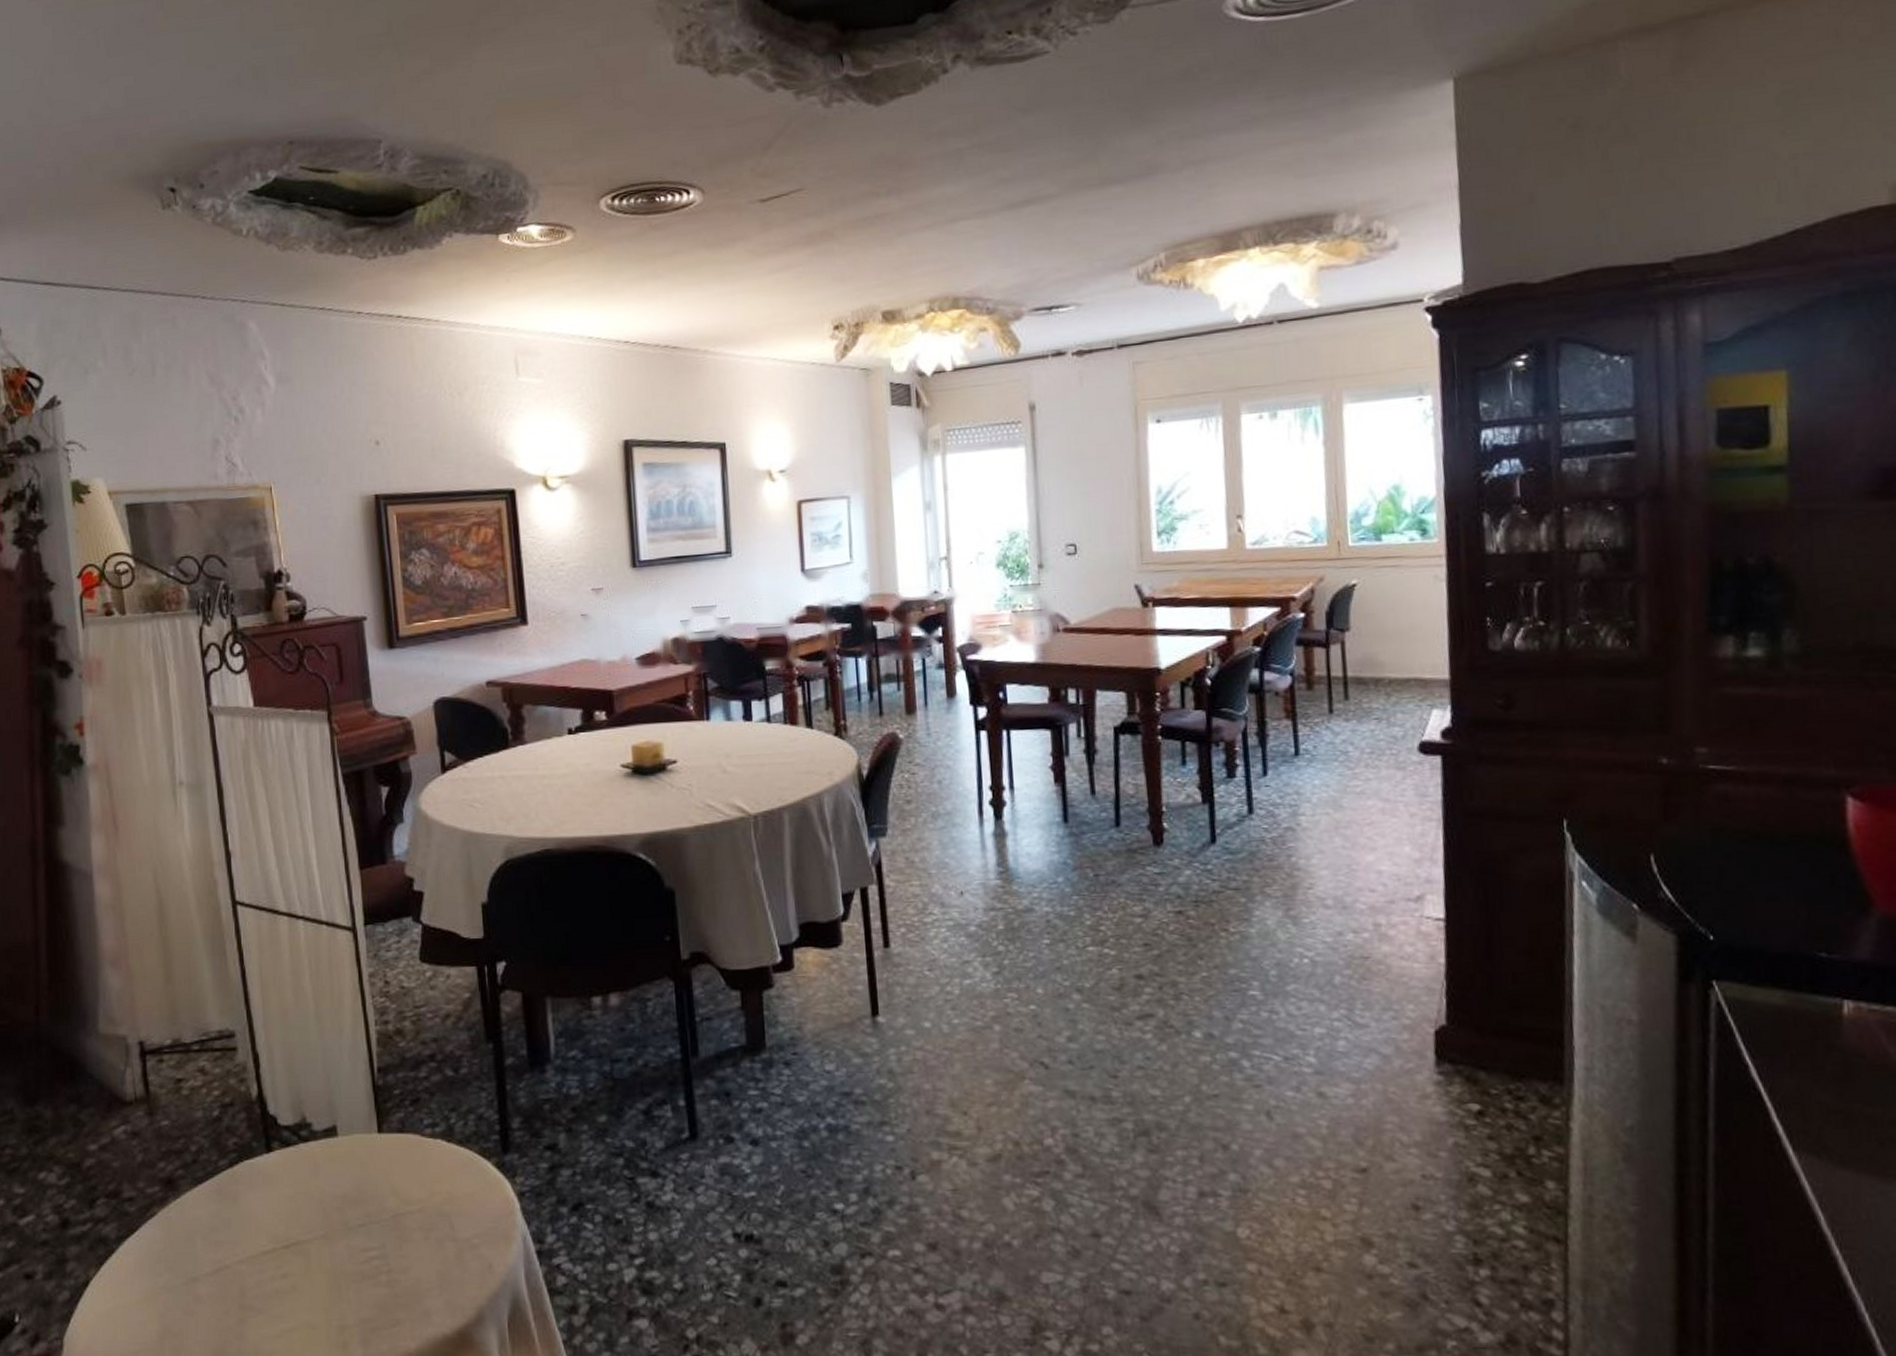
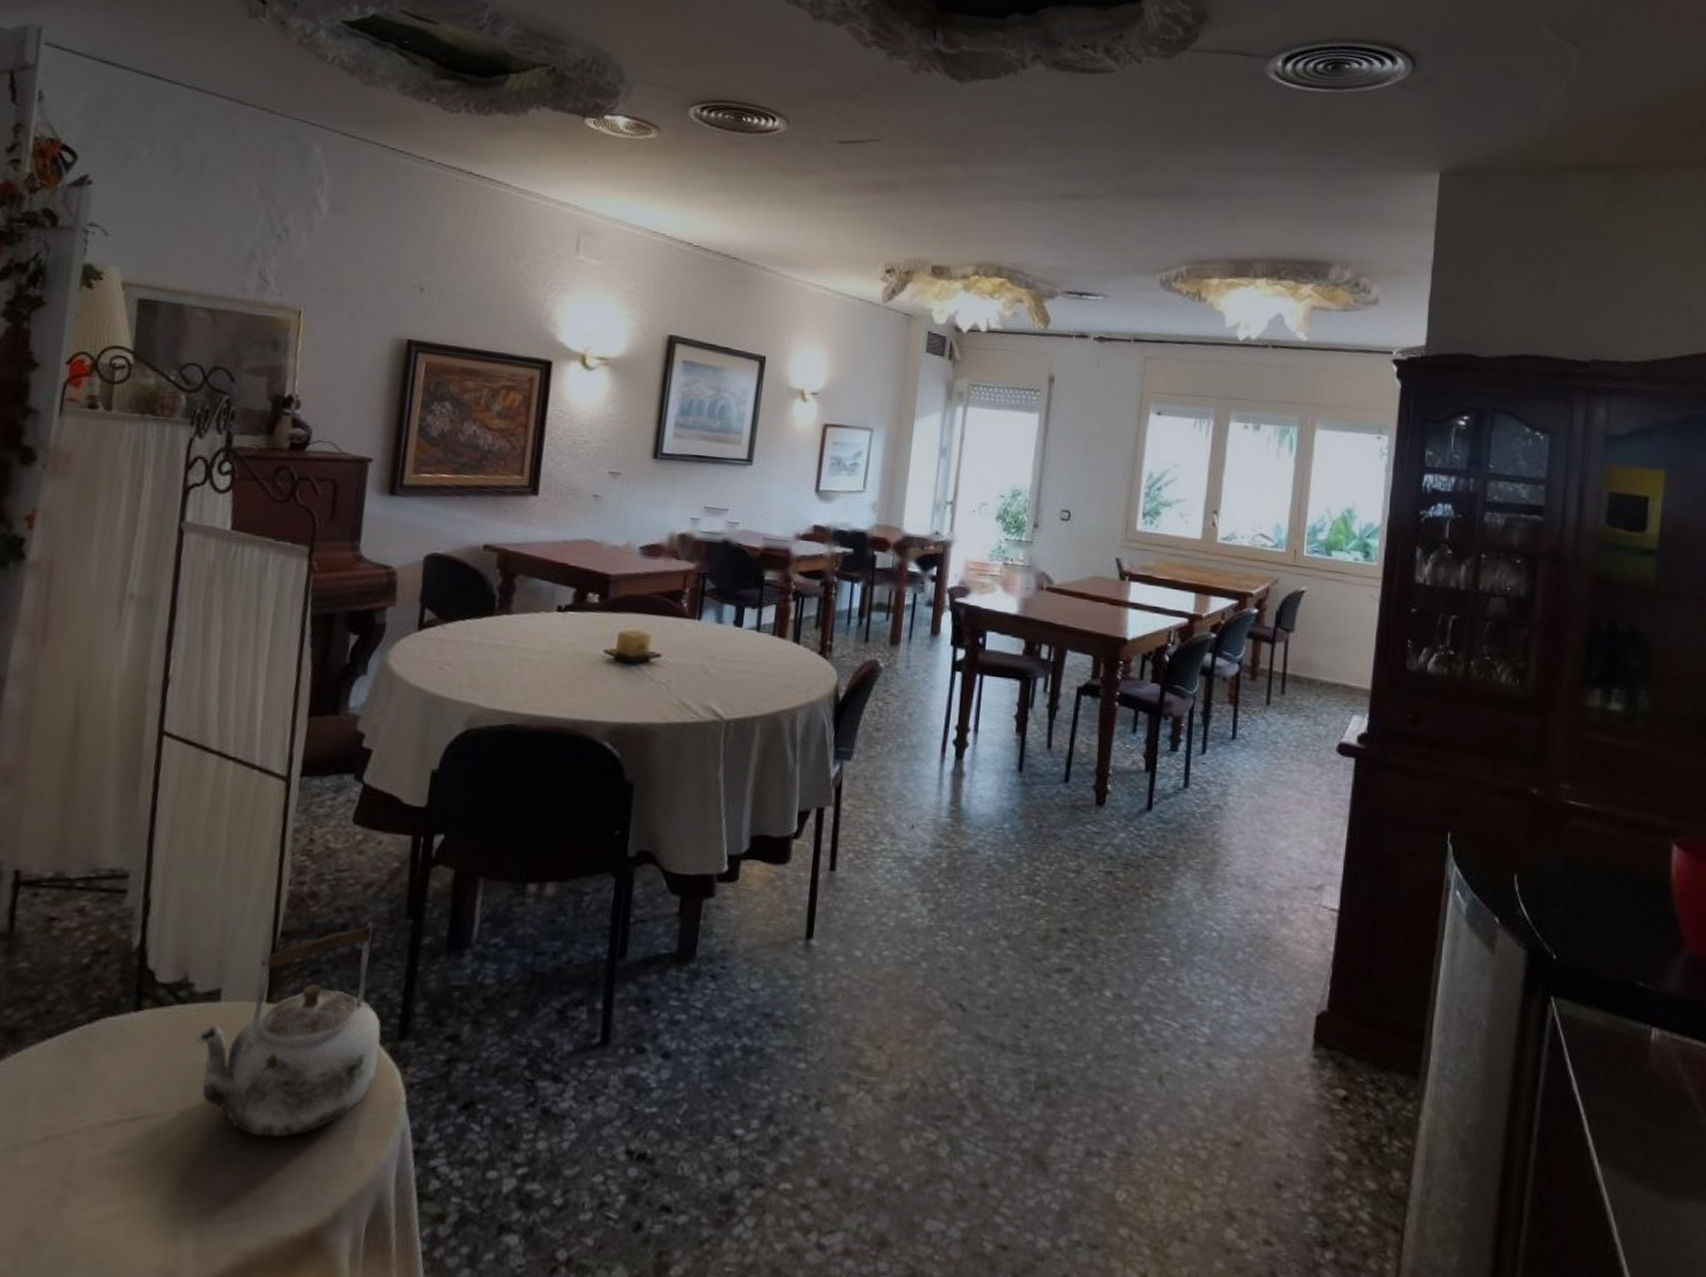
kettle: none [323,1050,489,1251] -> present [194,921,381,1138]

